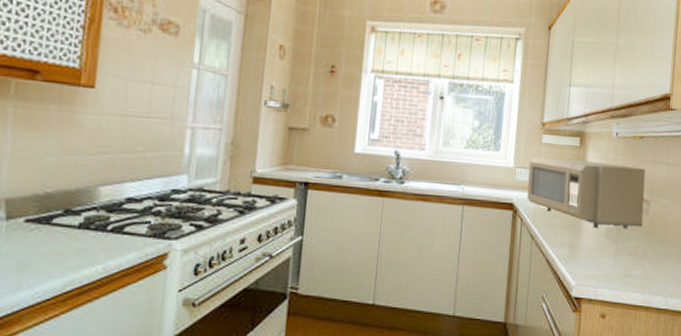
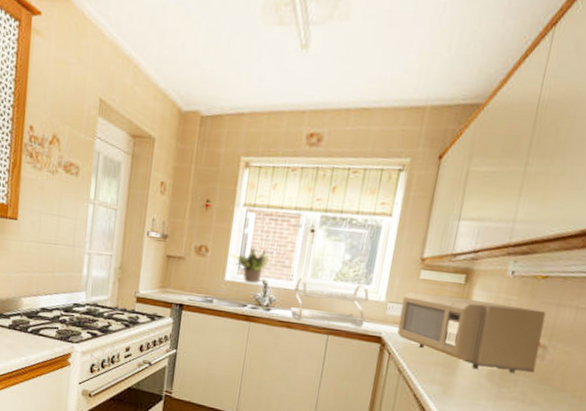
potted plant: none [359,115,400,155] -> present [230,247,269,284]
dish rack: none [425,147,499,196] -> present [290,278,369,328]

